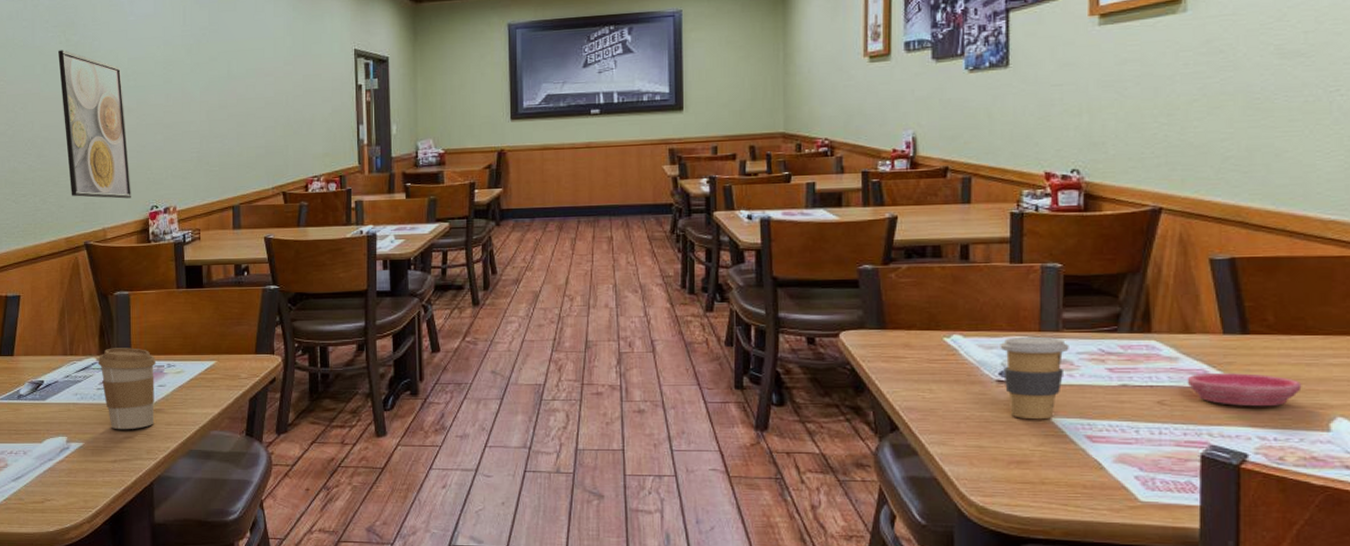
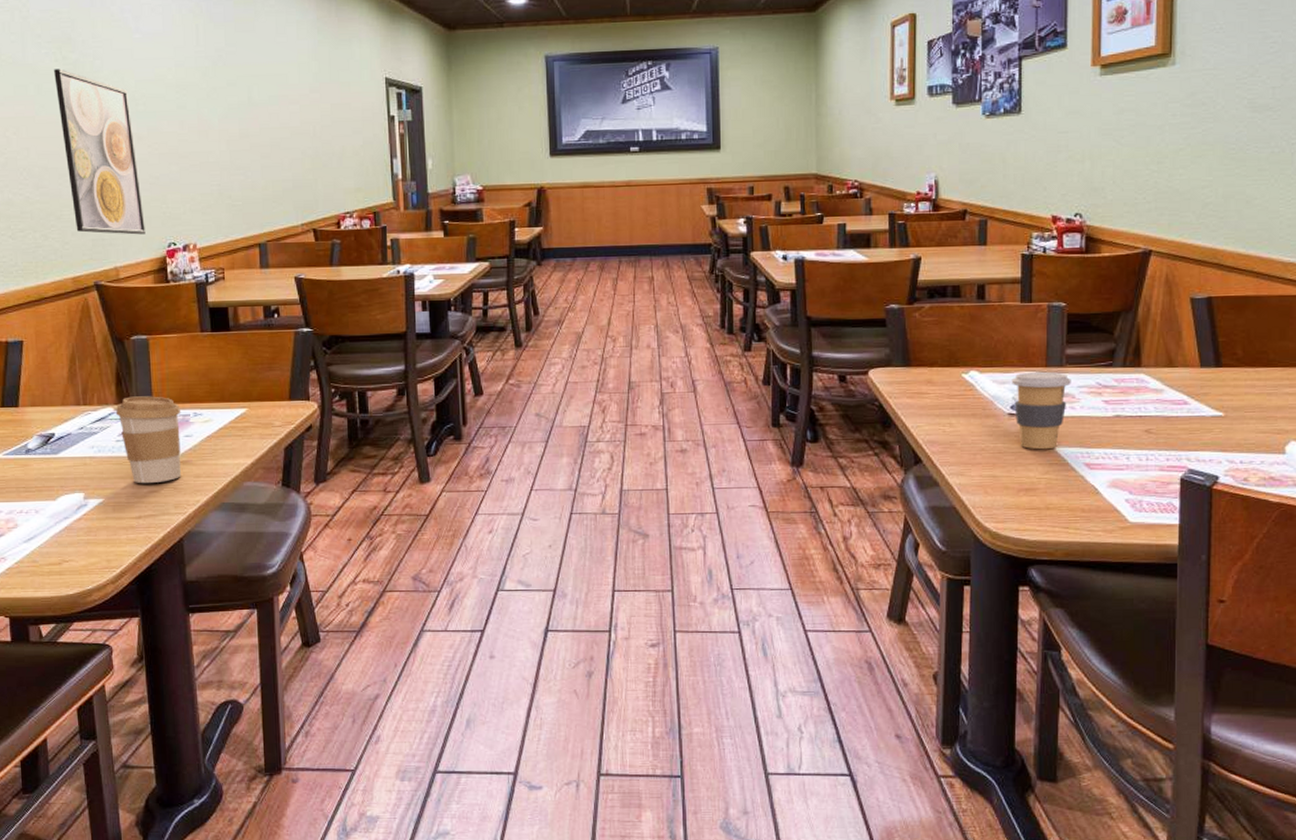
saucer: present [1187,373,1302,407] -> none [1170,403,1264,433]

